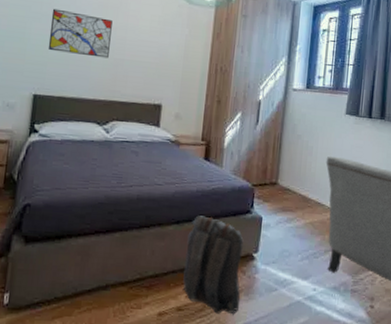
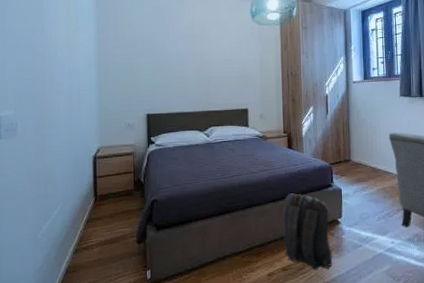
wall art: present [48,8,112,59] -> none [152,44,201,78]

